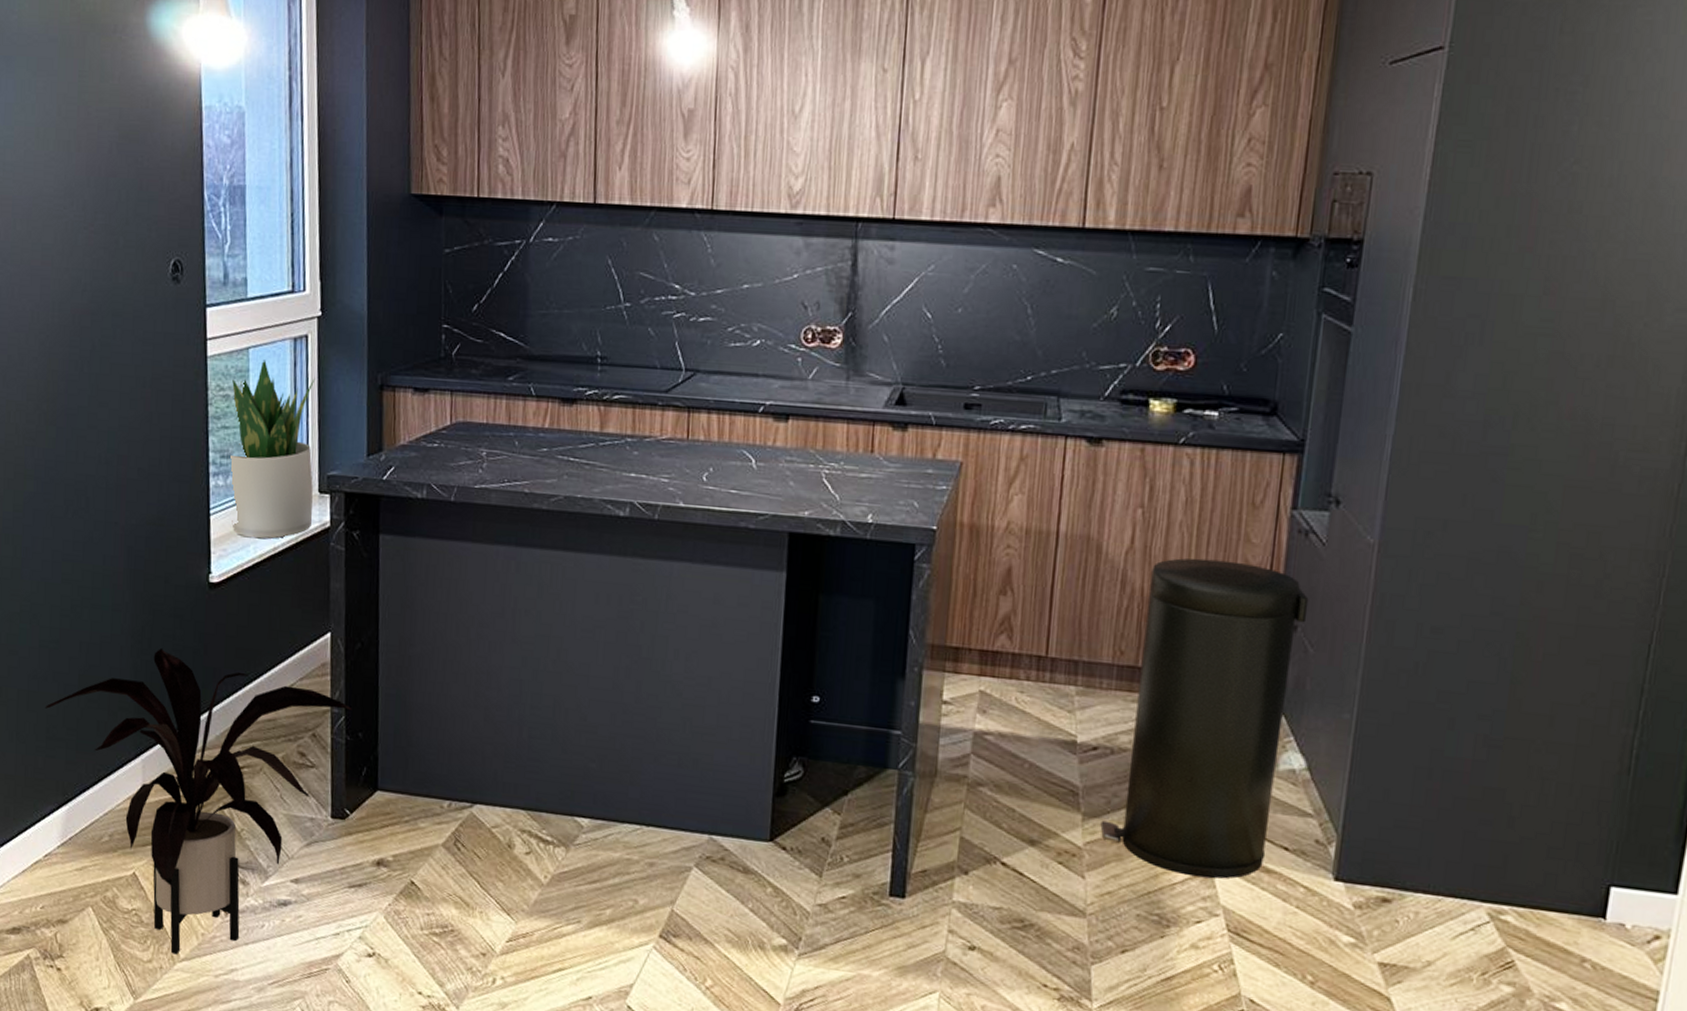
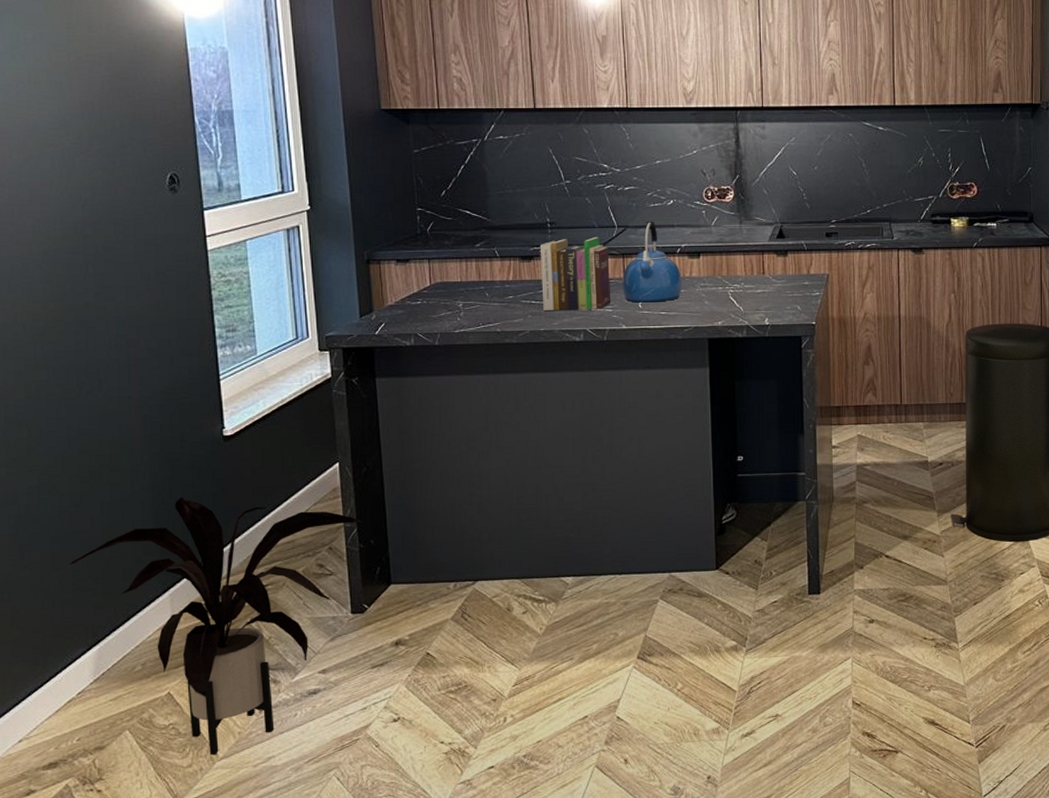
planter: present [230,360,316,539] -> none [233,249,315,395]
books: none [583,380,672,478] -> present [539,236,610,311]
kettle: none [683,366,763,477] -> present [622,222,682,303]

